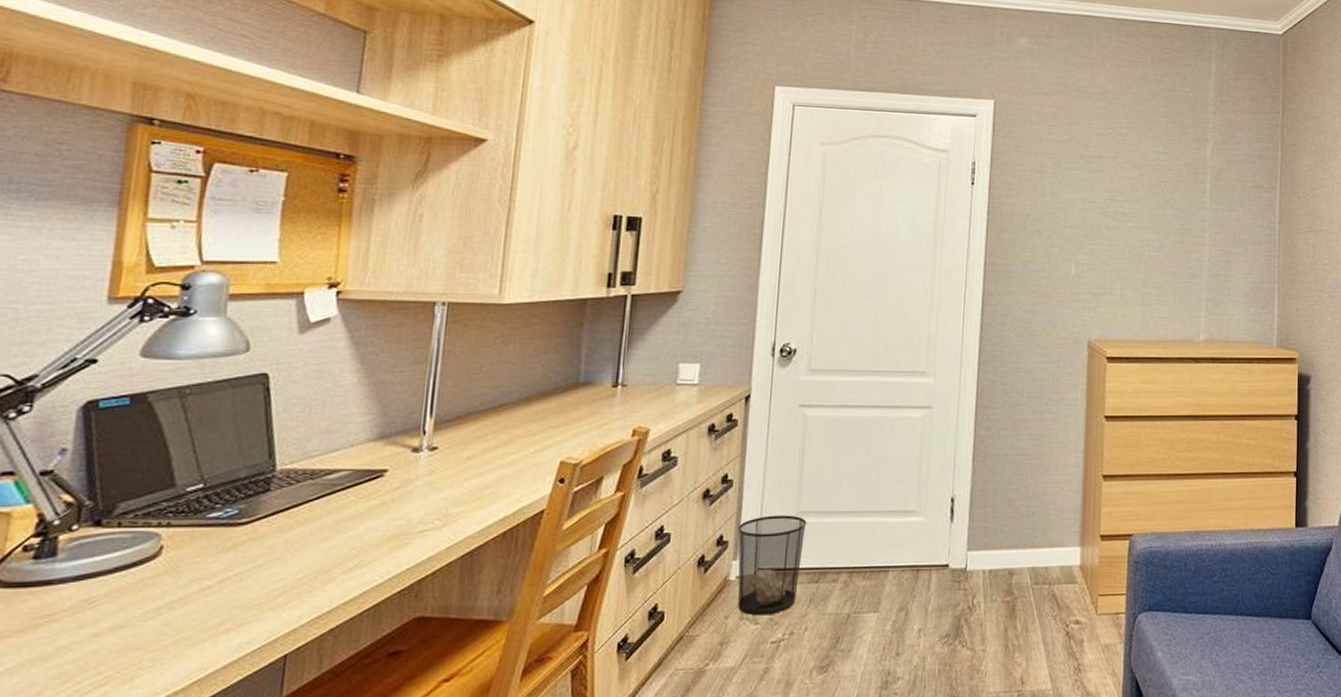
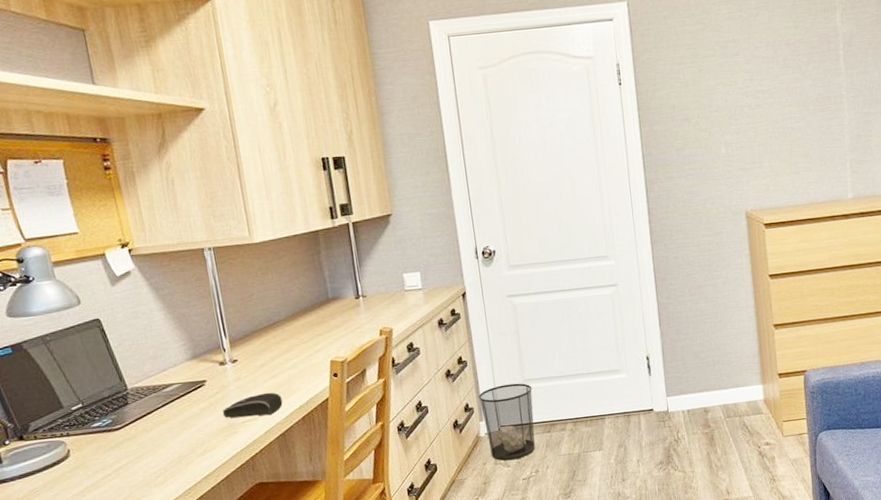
computer mouse: none [396,494,483,525] -> present [222,392,283,418]

